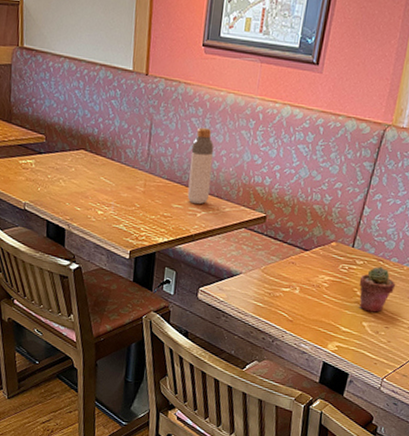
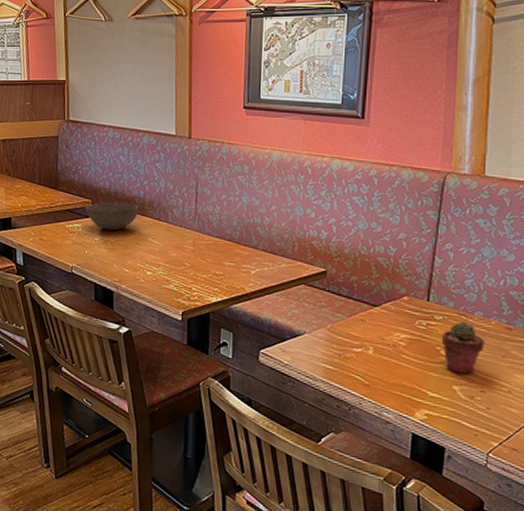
bowl: none [38,138,93,169] -> present [85,202,140,231]
bottle: present [187,127,214,205] -> none [239,184,264,262]

